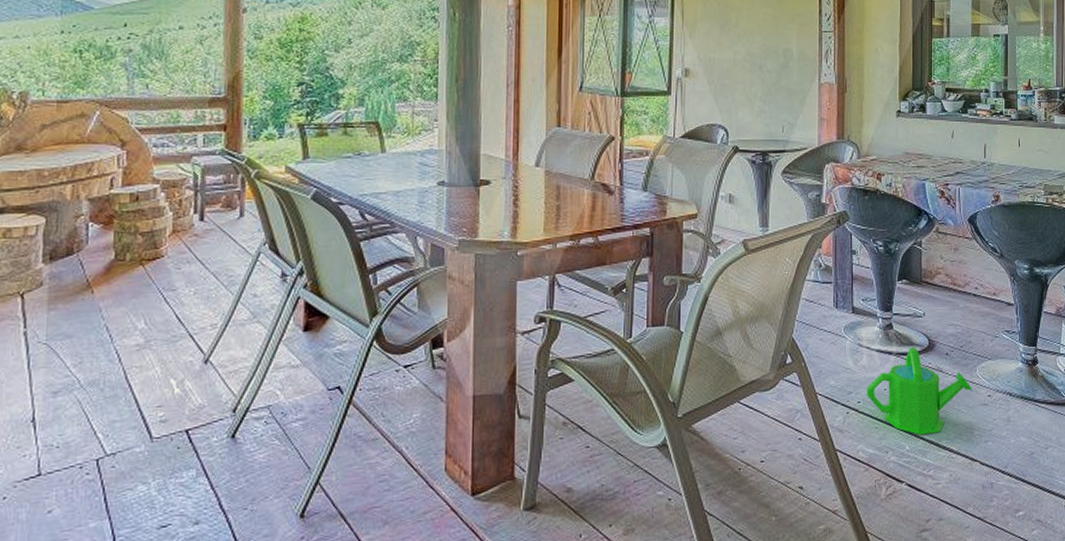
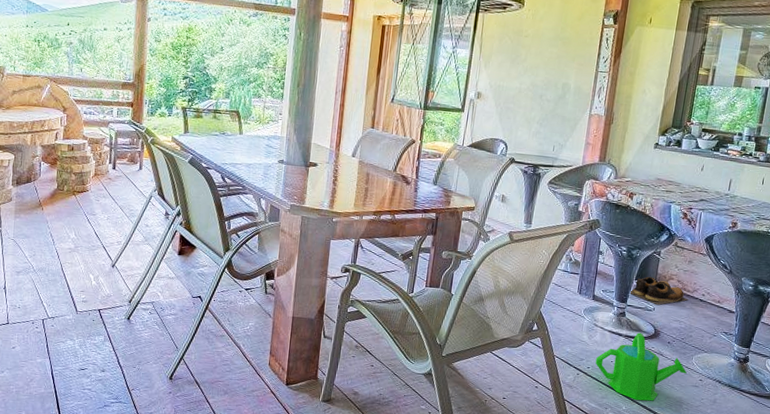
shoes: none [894,274,961,308] -> present [629,276,689,305]

